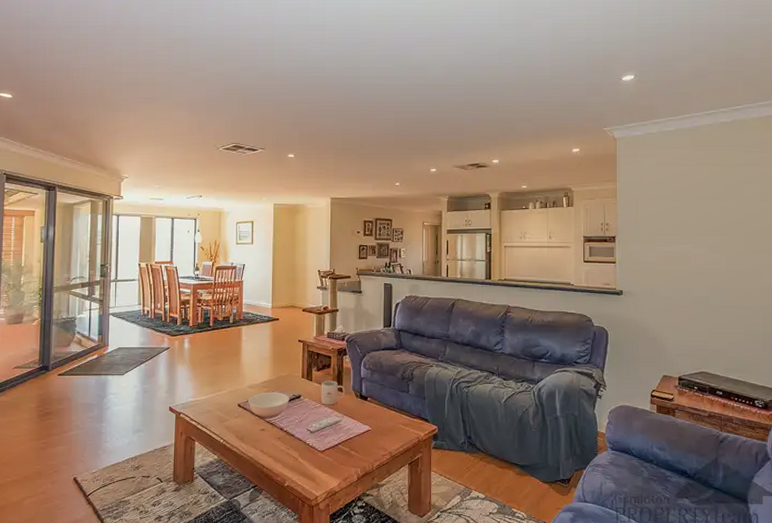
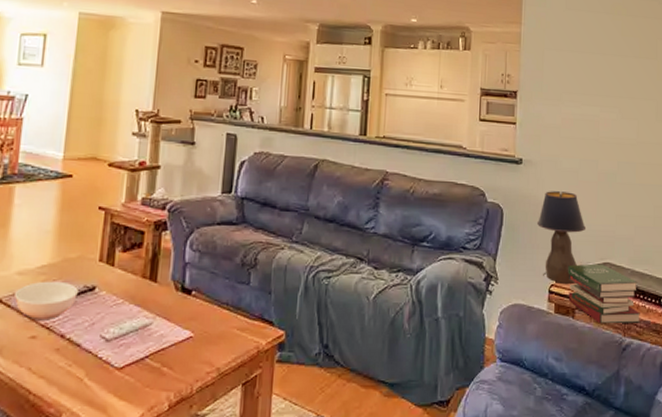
mug: present [321,380,346,405] -> none [124,265,162,302]
table lamp: none [637,315,683,389] -> present [536,191,587,284]
books: none [667,373,735,421] -> present [568,263,640,324]

